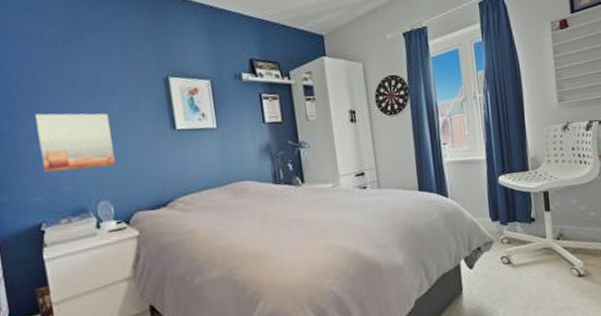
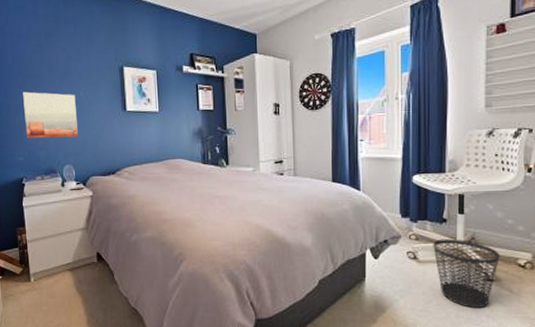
wastebasket: none [524,237,587,307] -> present [433,239,500,308]

